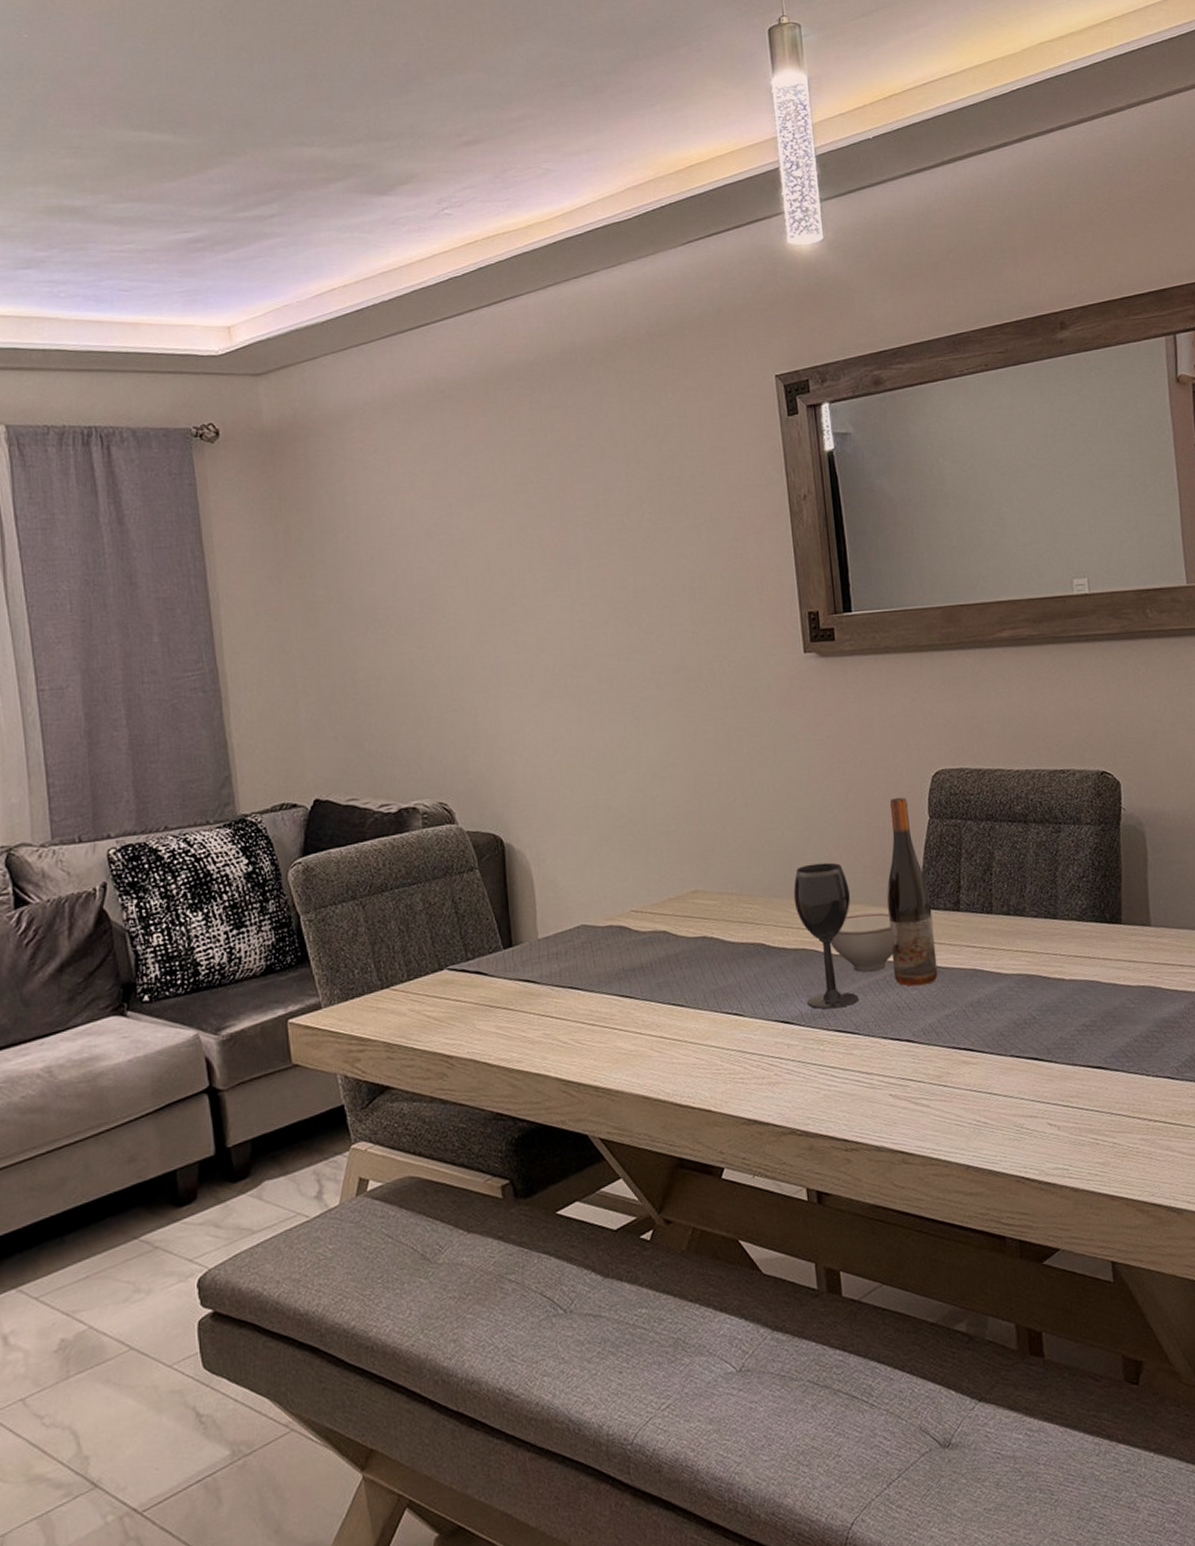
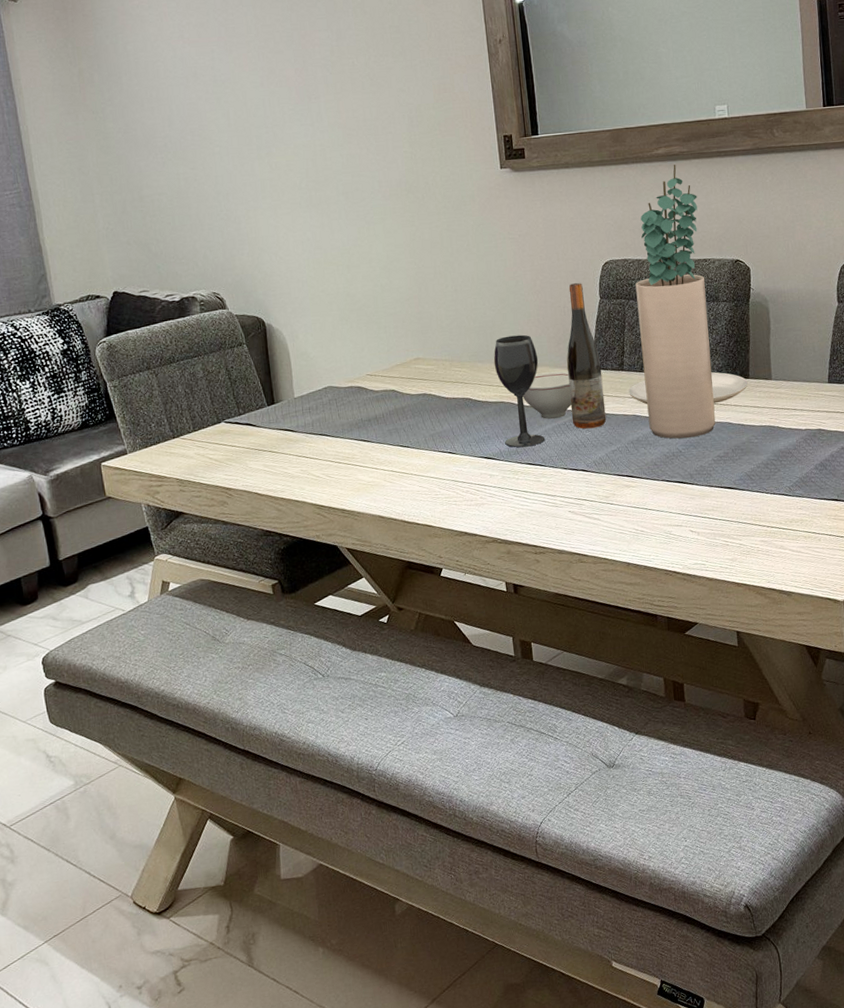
plate: none [966,914,1121,956] -> present [628,372,748,405]
vase: none [974,651,1080,1002] -> present [635,165,716,439]

